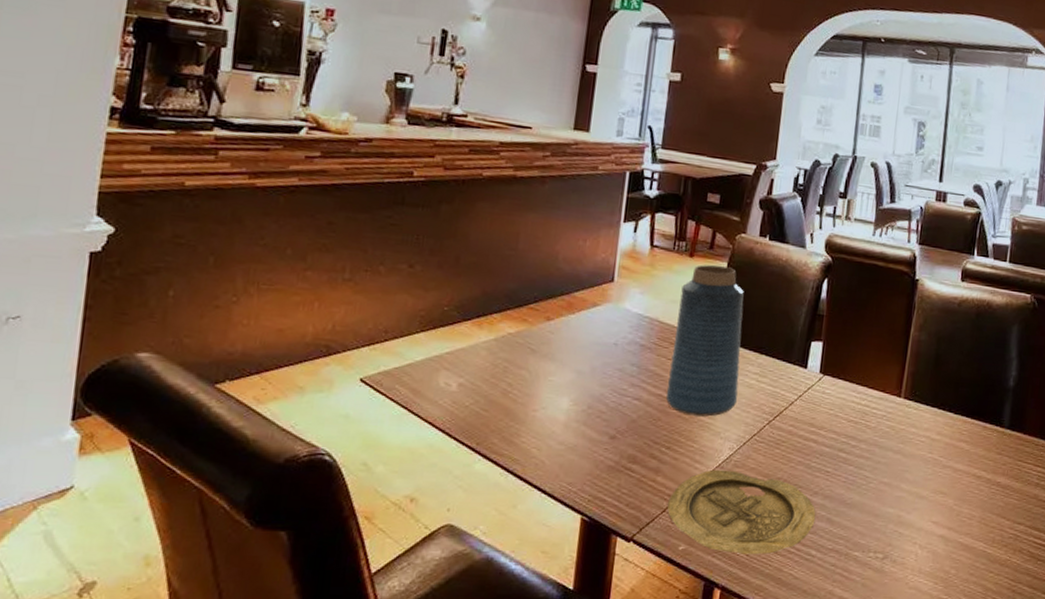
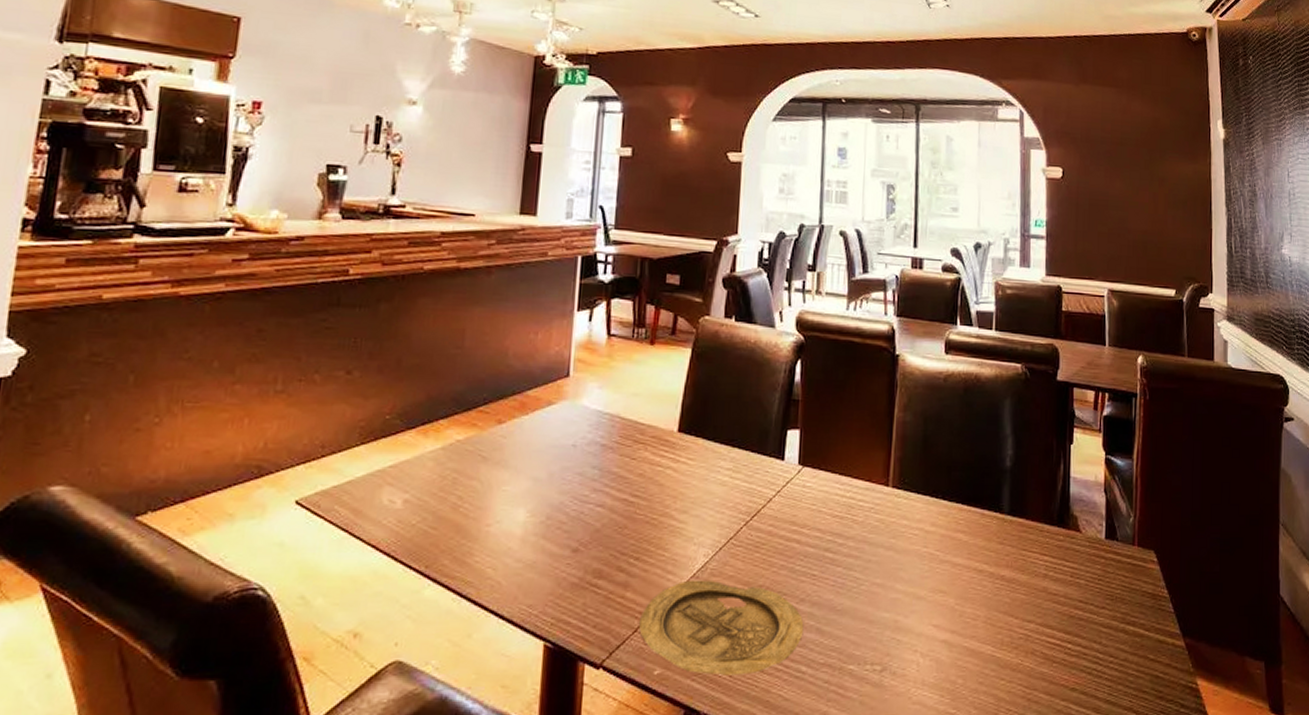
vase: present [665,265,744,417] -> none [631,352,712,521]

